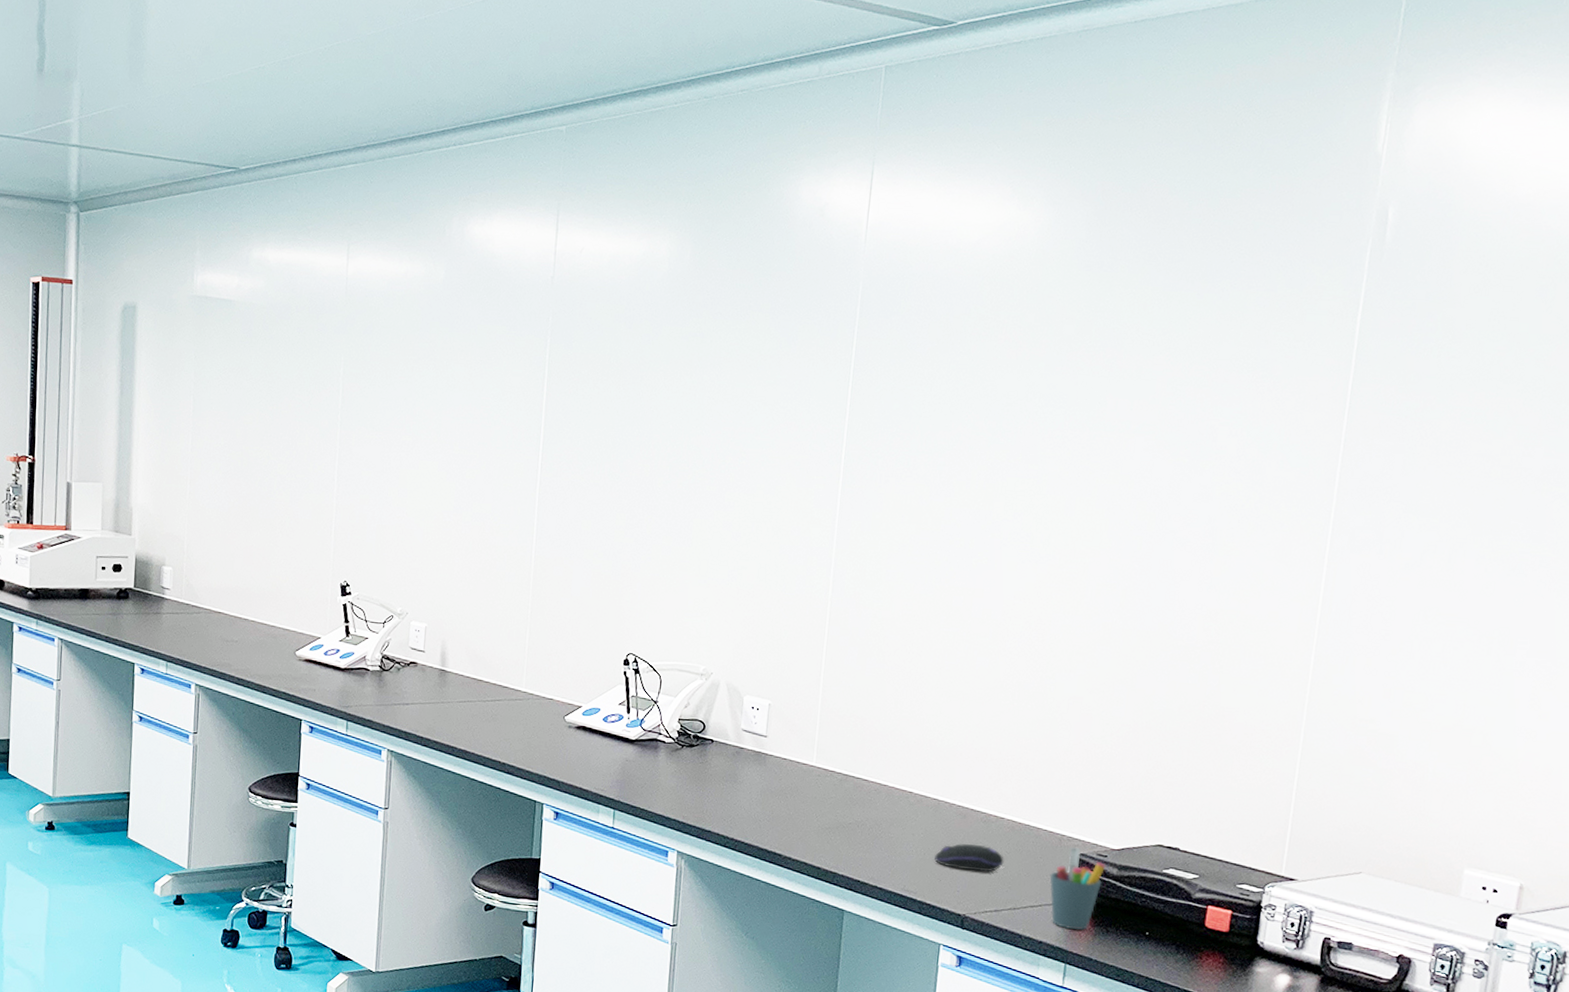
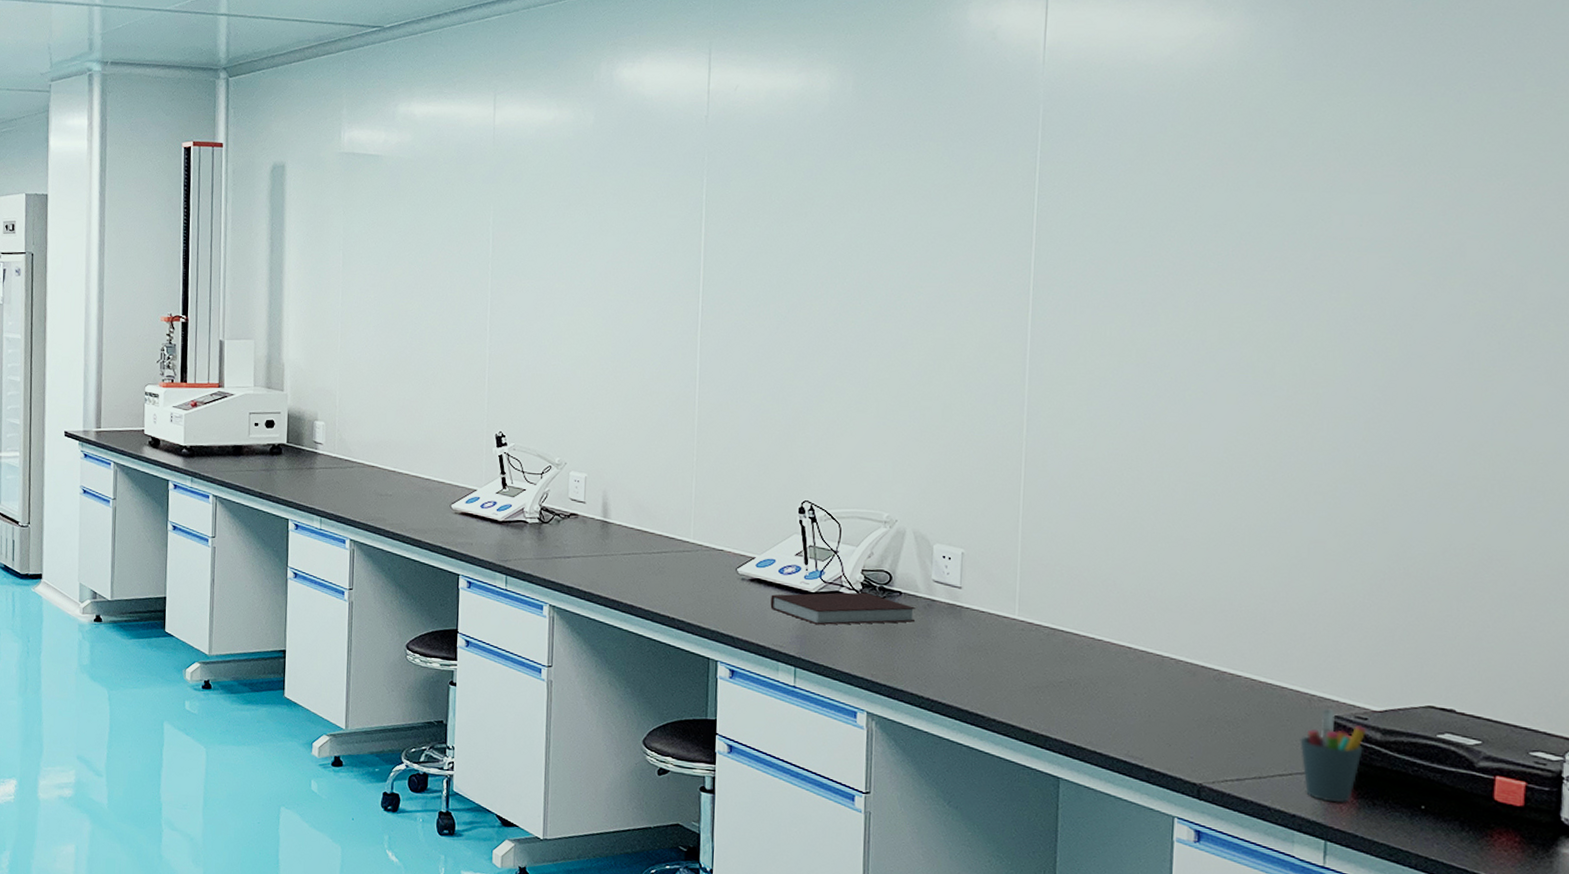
notebook: none [594,740,725,771] -> present [770,592,916,625]
computer mouse: present [934,844,1004,872] -> none [1160,704,1244,737]

